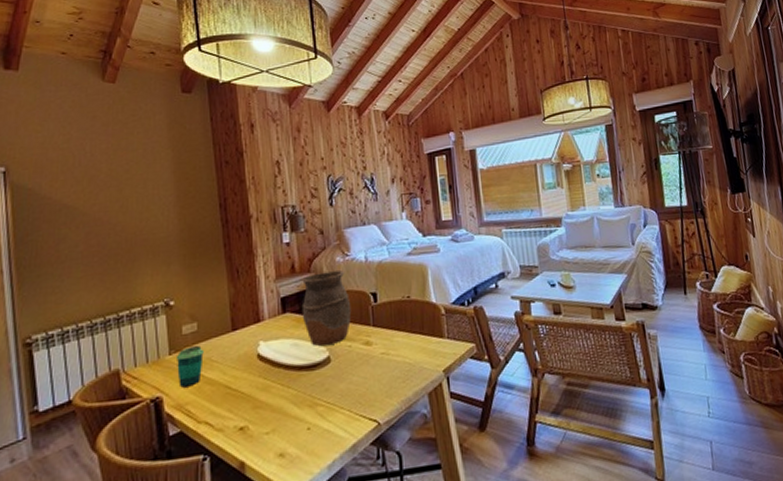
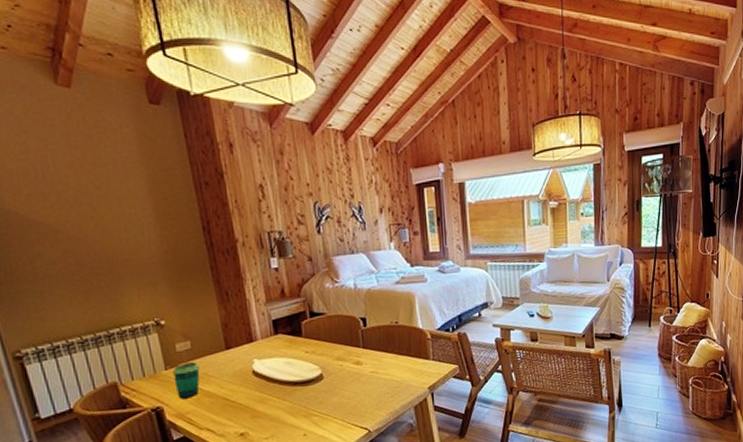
vase: present [301,269,352,346] -> none [292,295,342,365]

